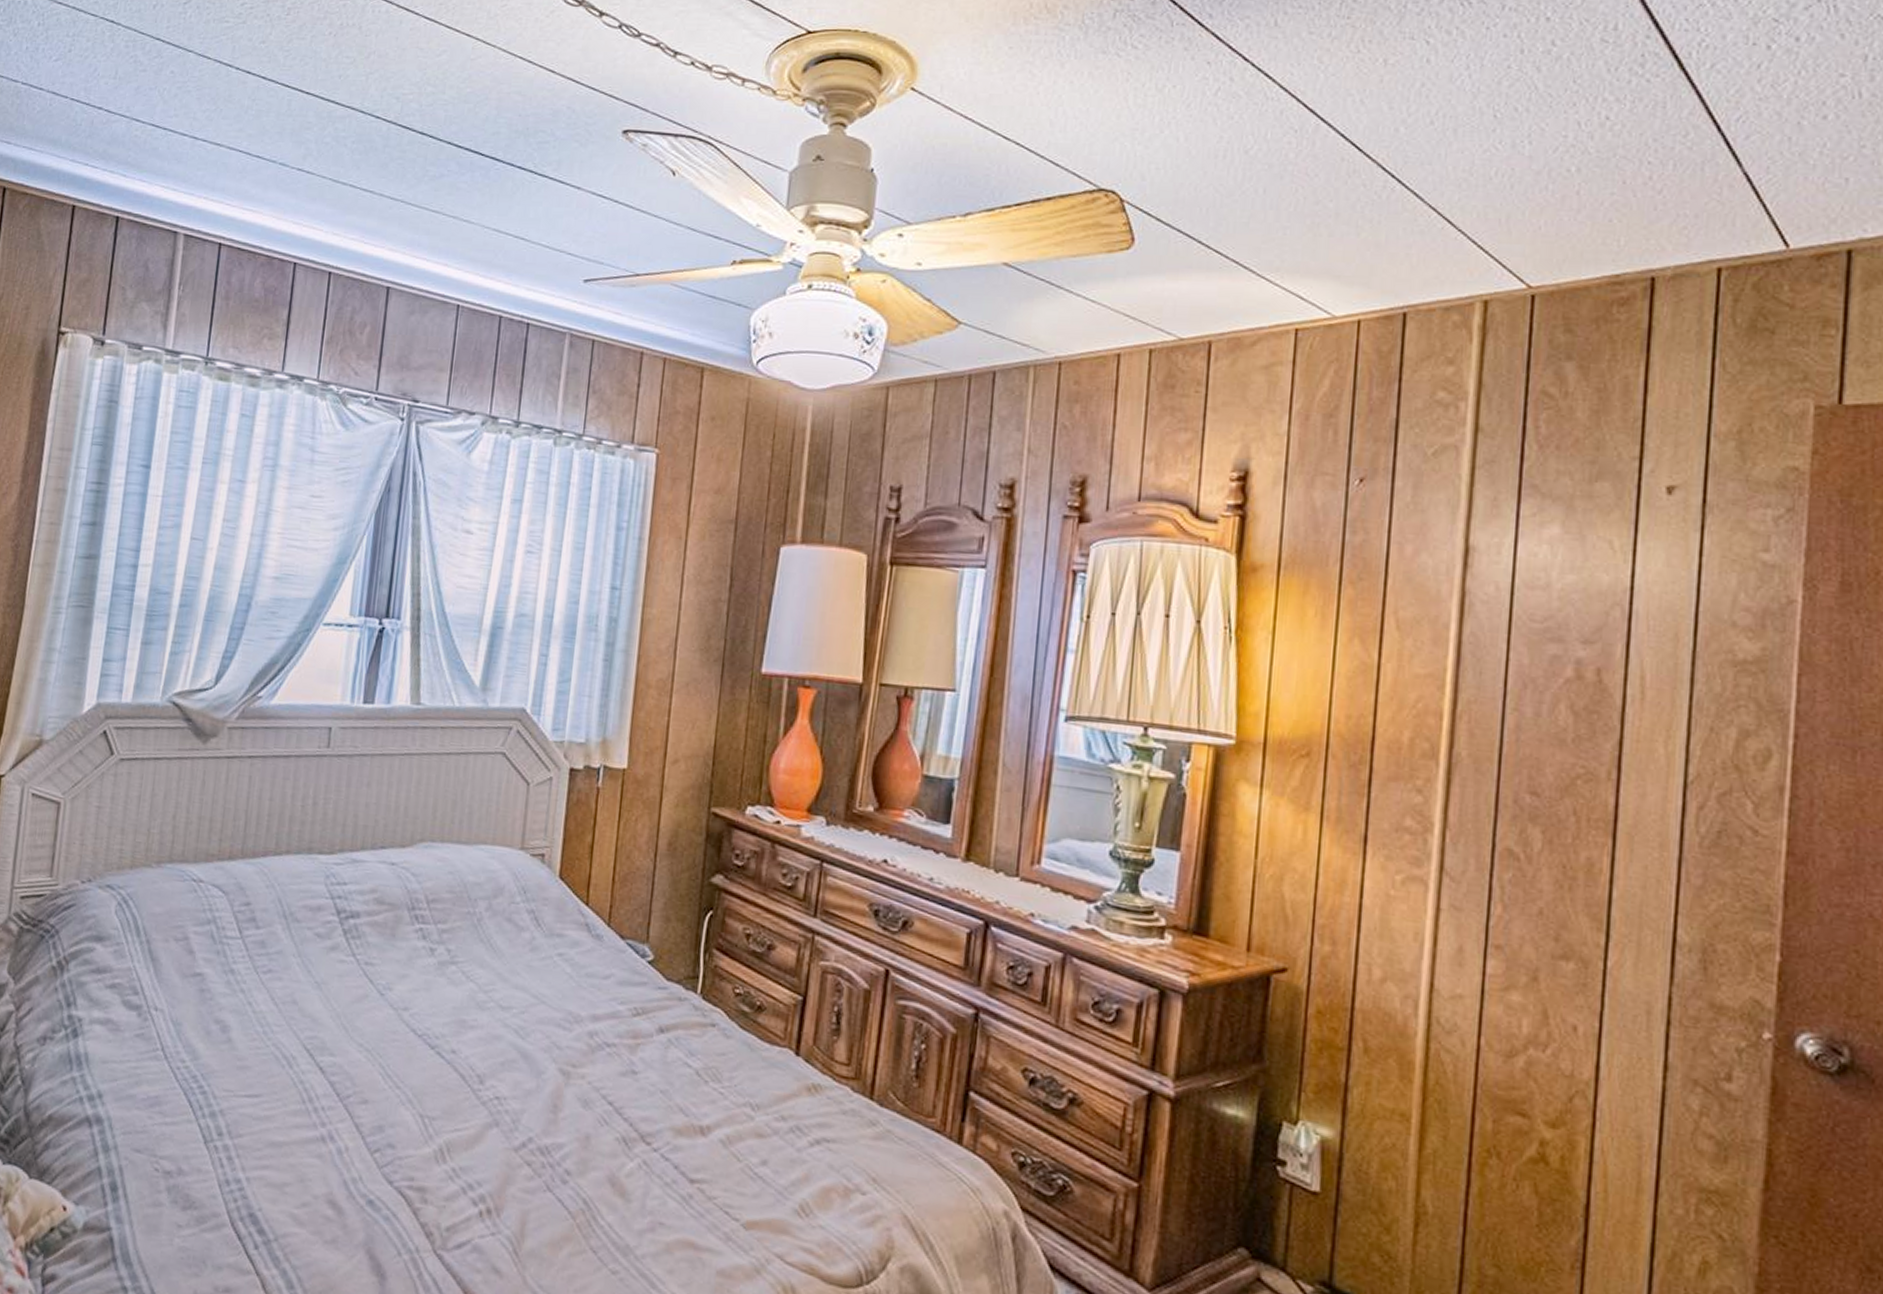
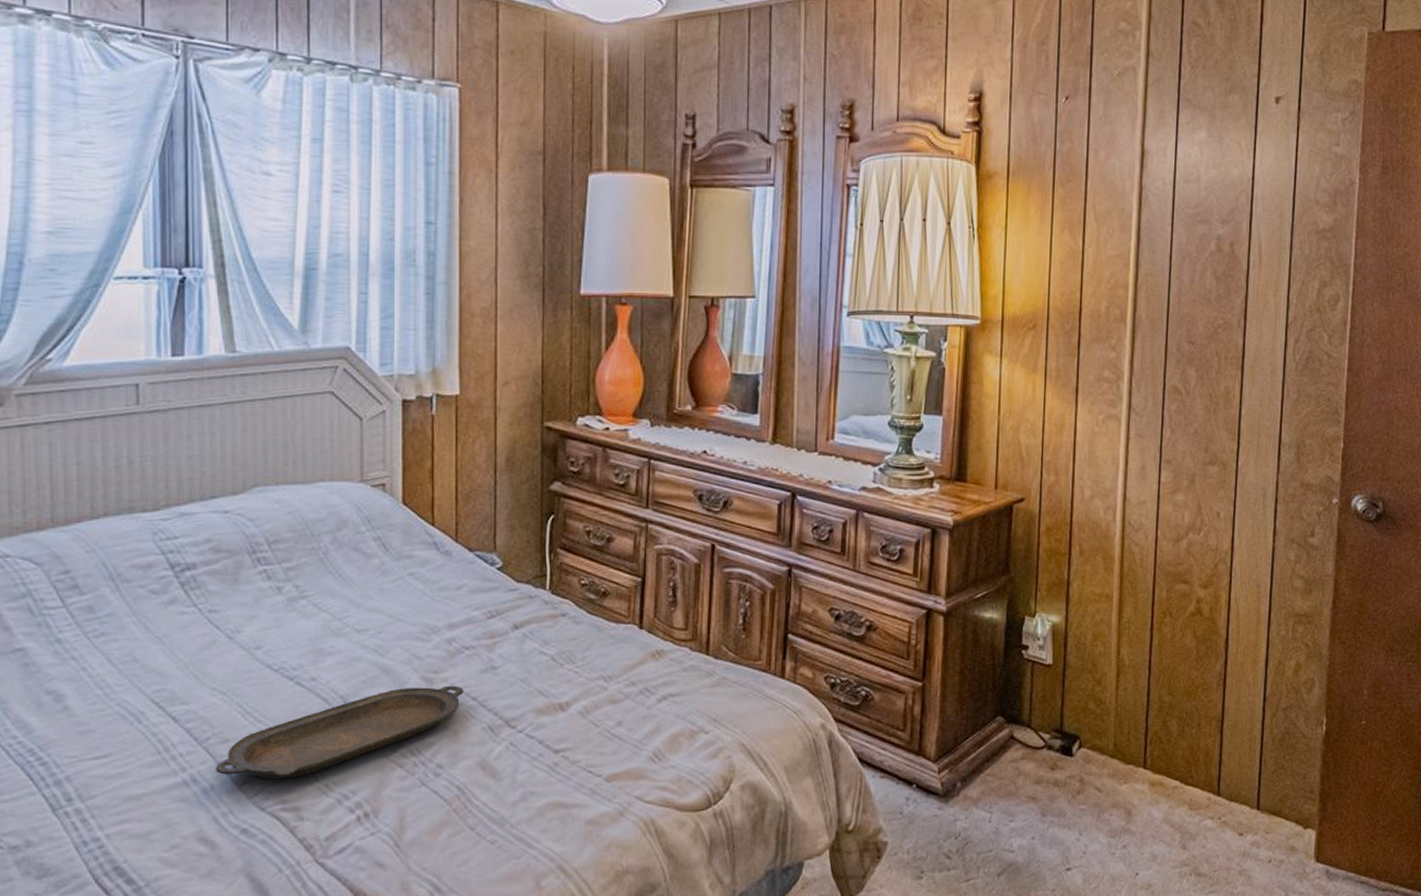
serving tray: none [351,1077,601,1155] -> present [215,685,464,779]

